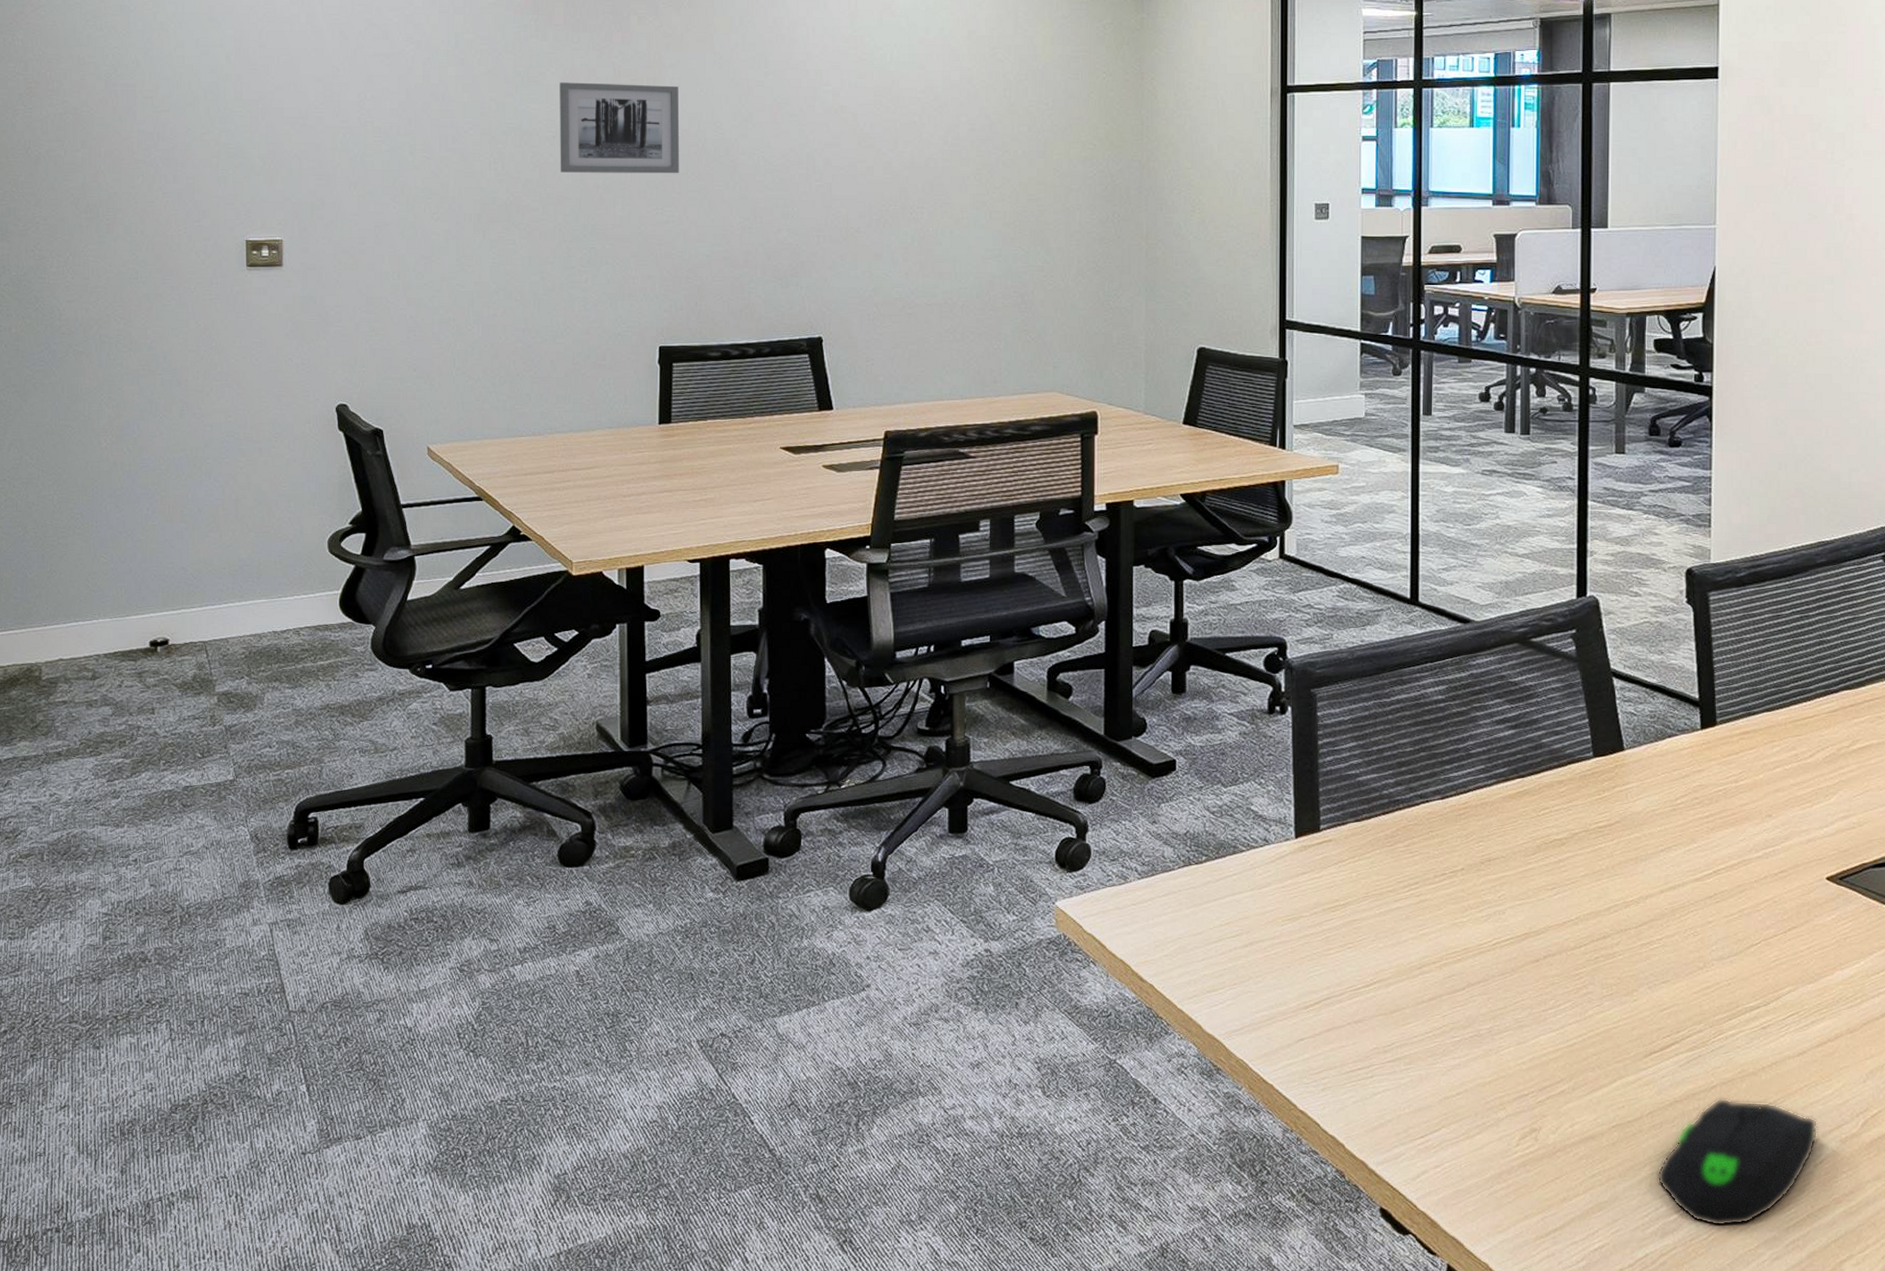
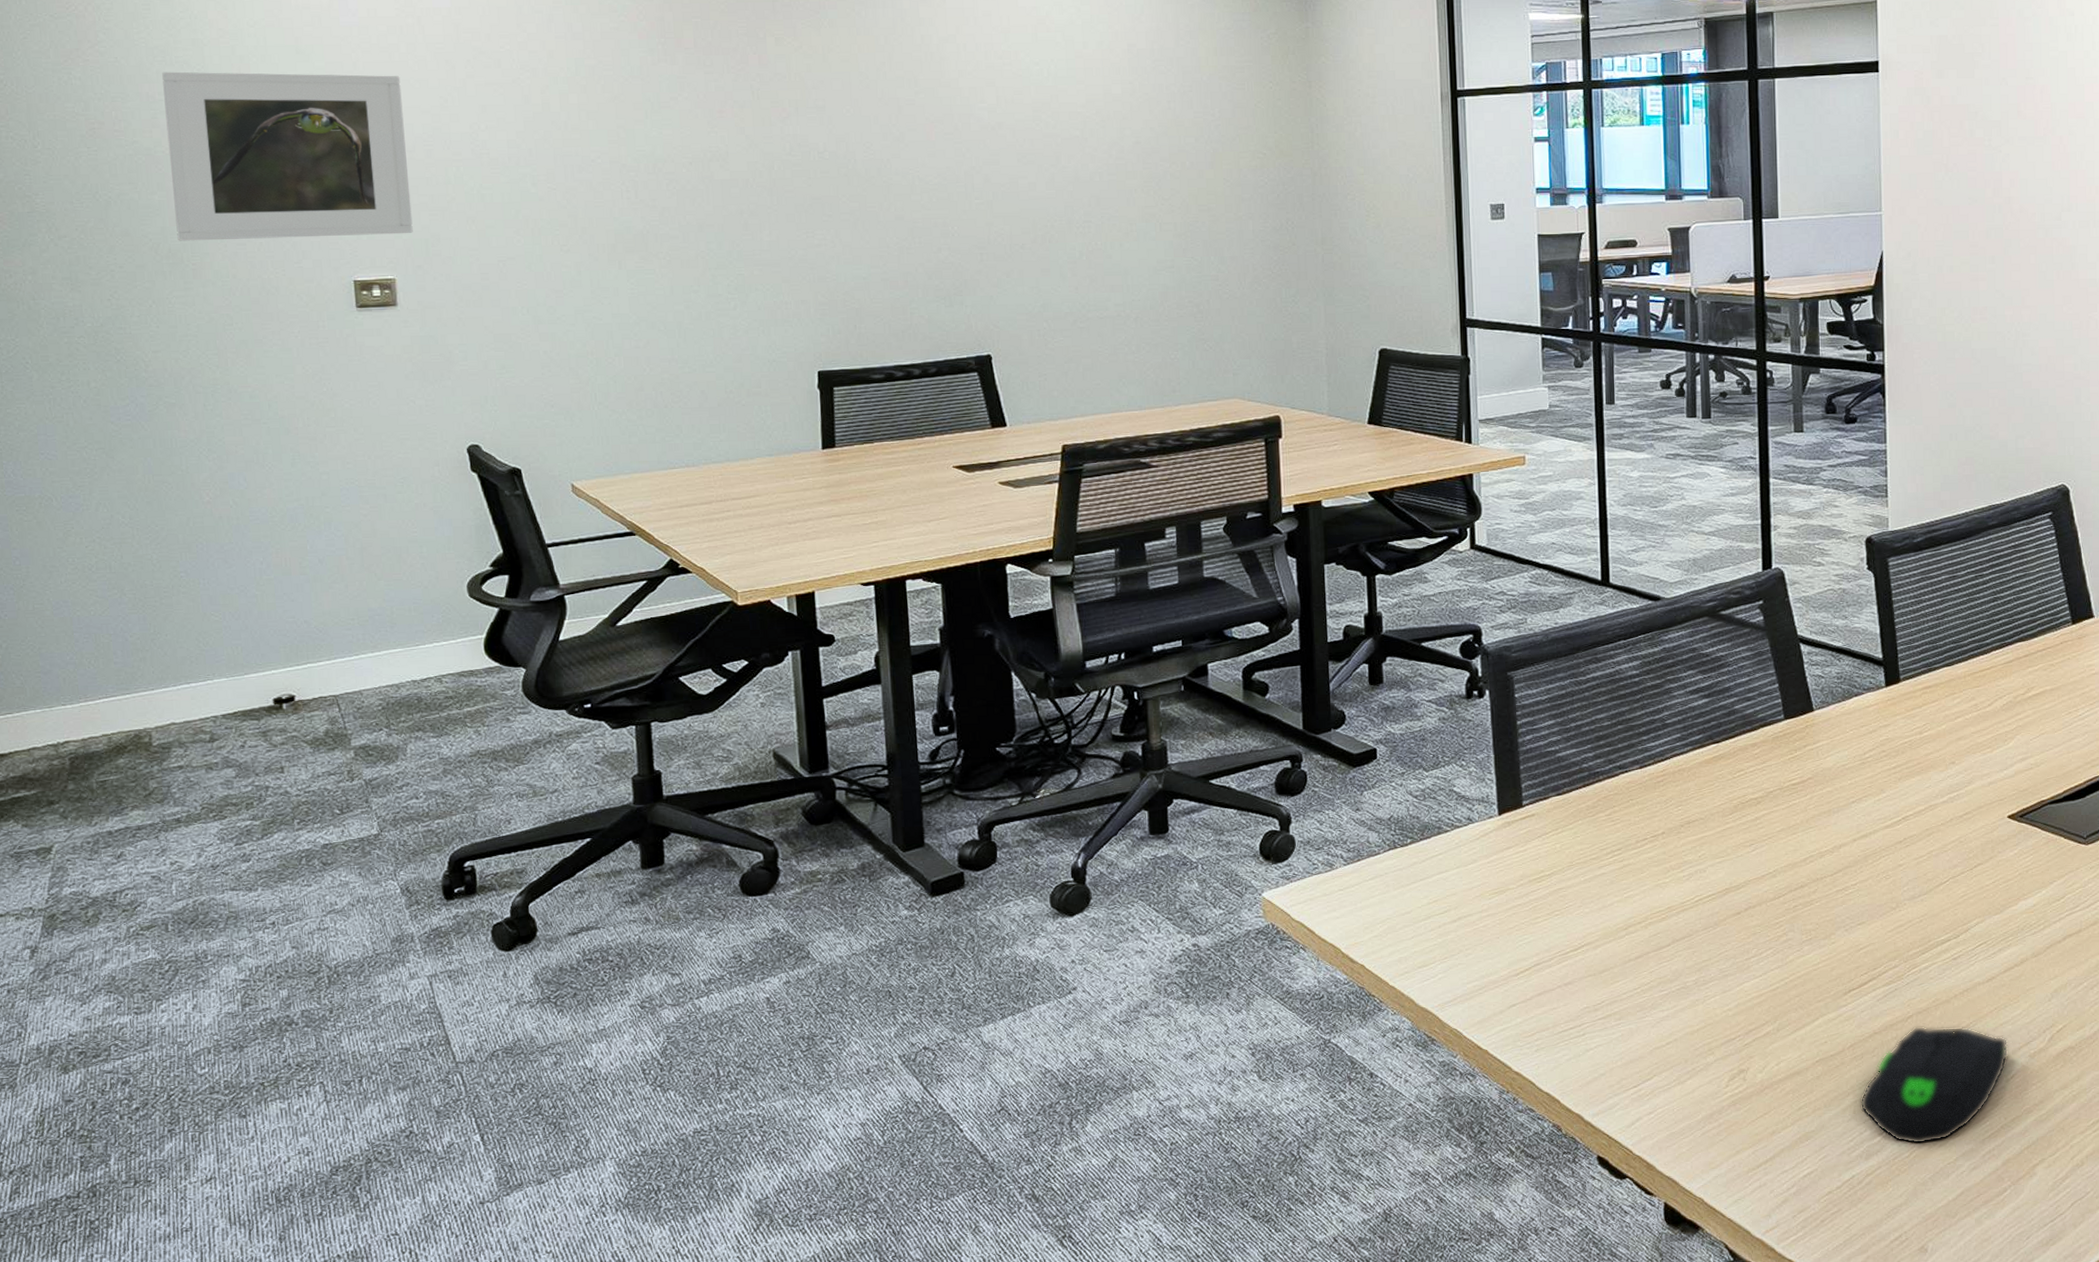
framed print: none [92,36,301,198] -> present [162,71,413,241]
wall art: present [559,82,680,174] -> none [693,106,830,199]

